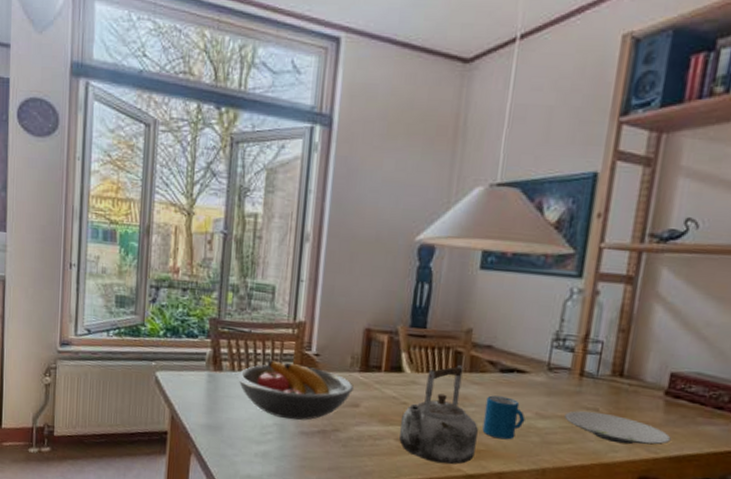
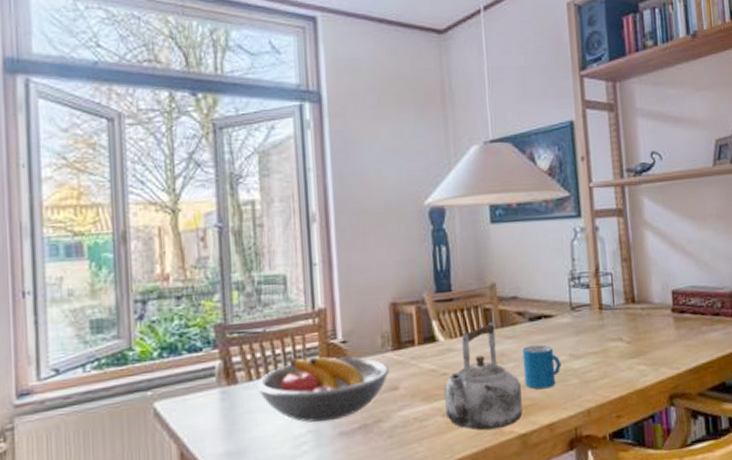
plate: present [565,410,671,445] -> none [595,340,687,368]

